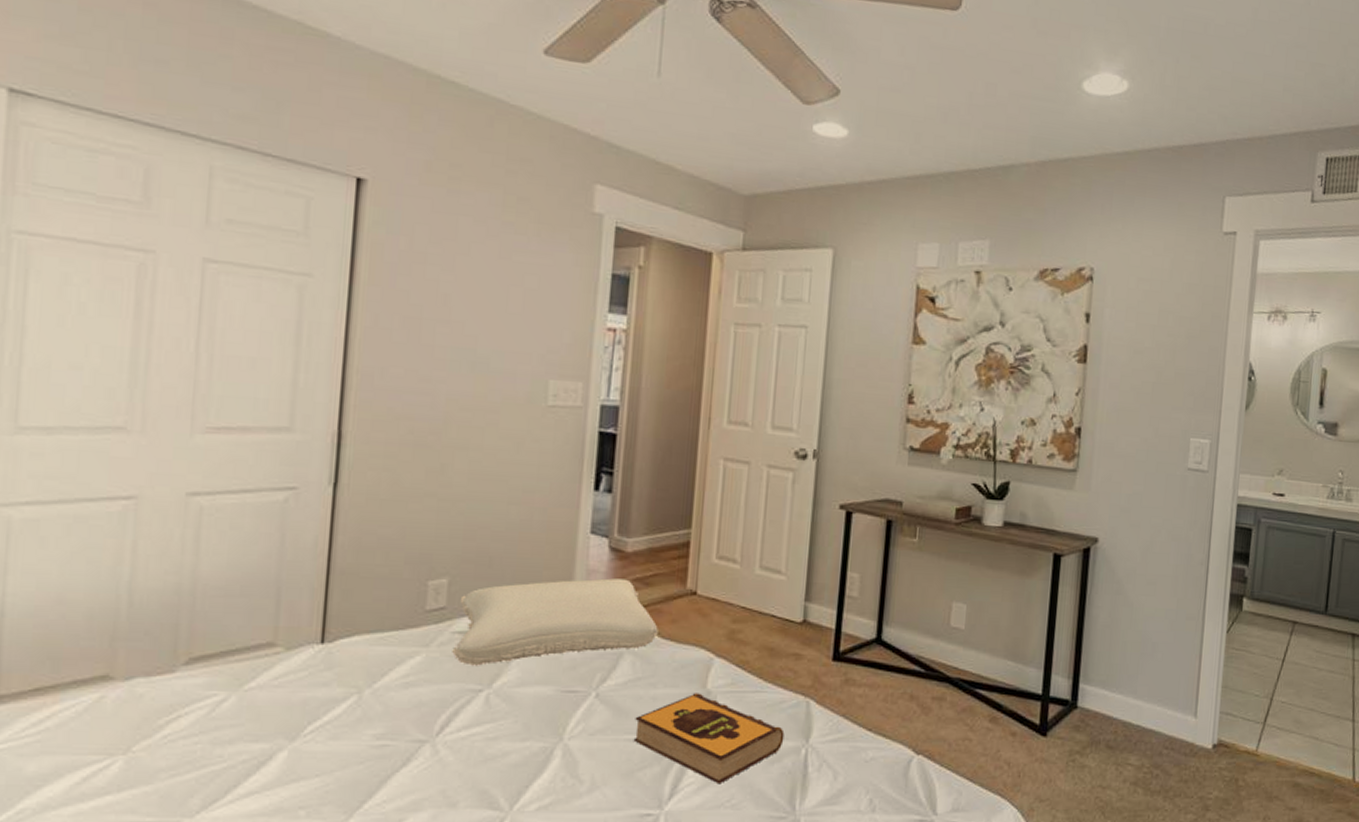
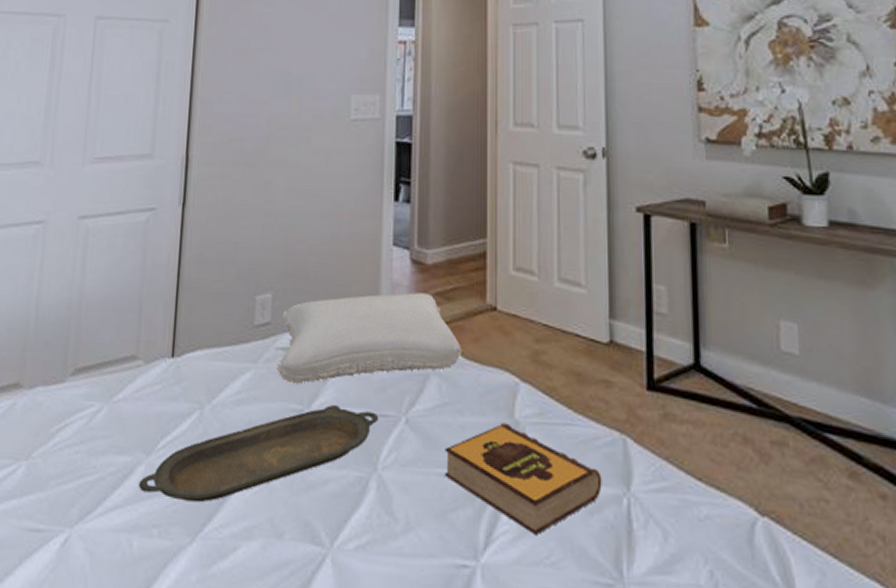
serving tray: none [279,684,567,782] -> present [138,405,379,503]

